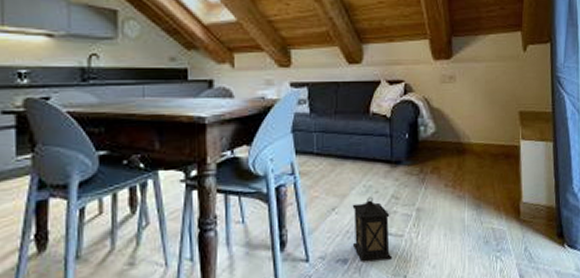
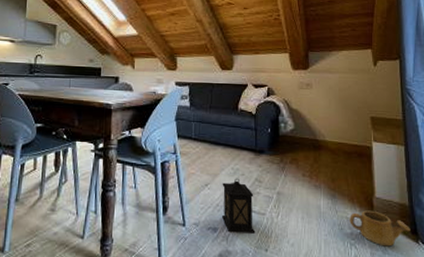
watering can: none [495,217,557,255] -> present [349,210,411,247]

